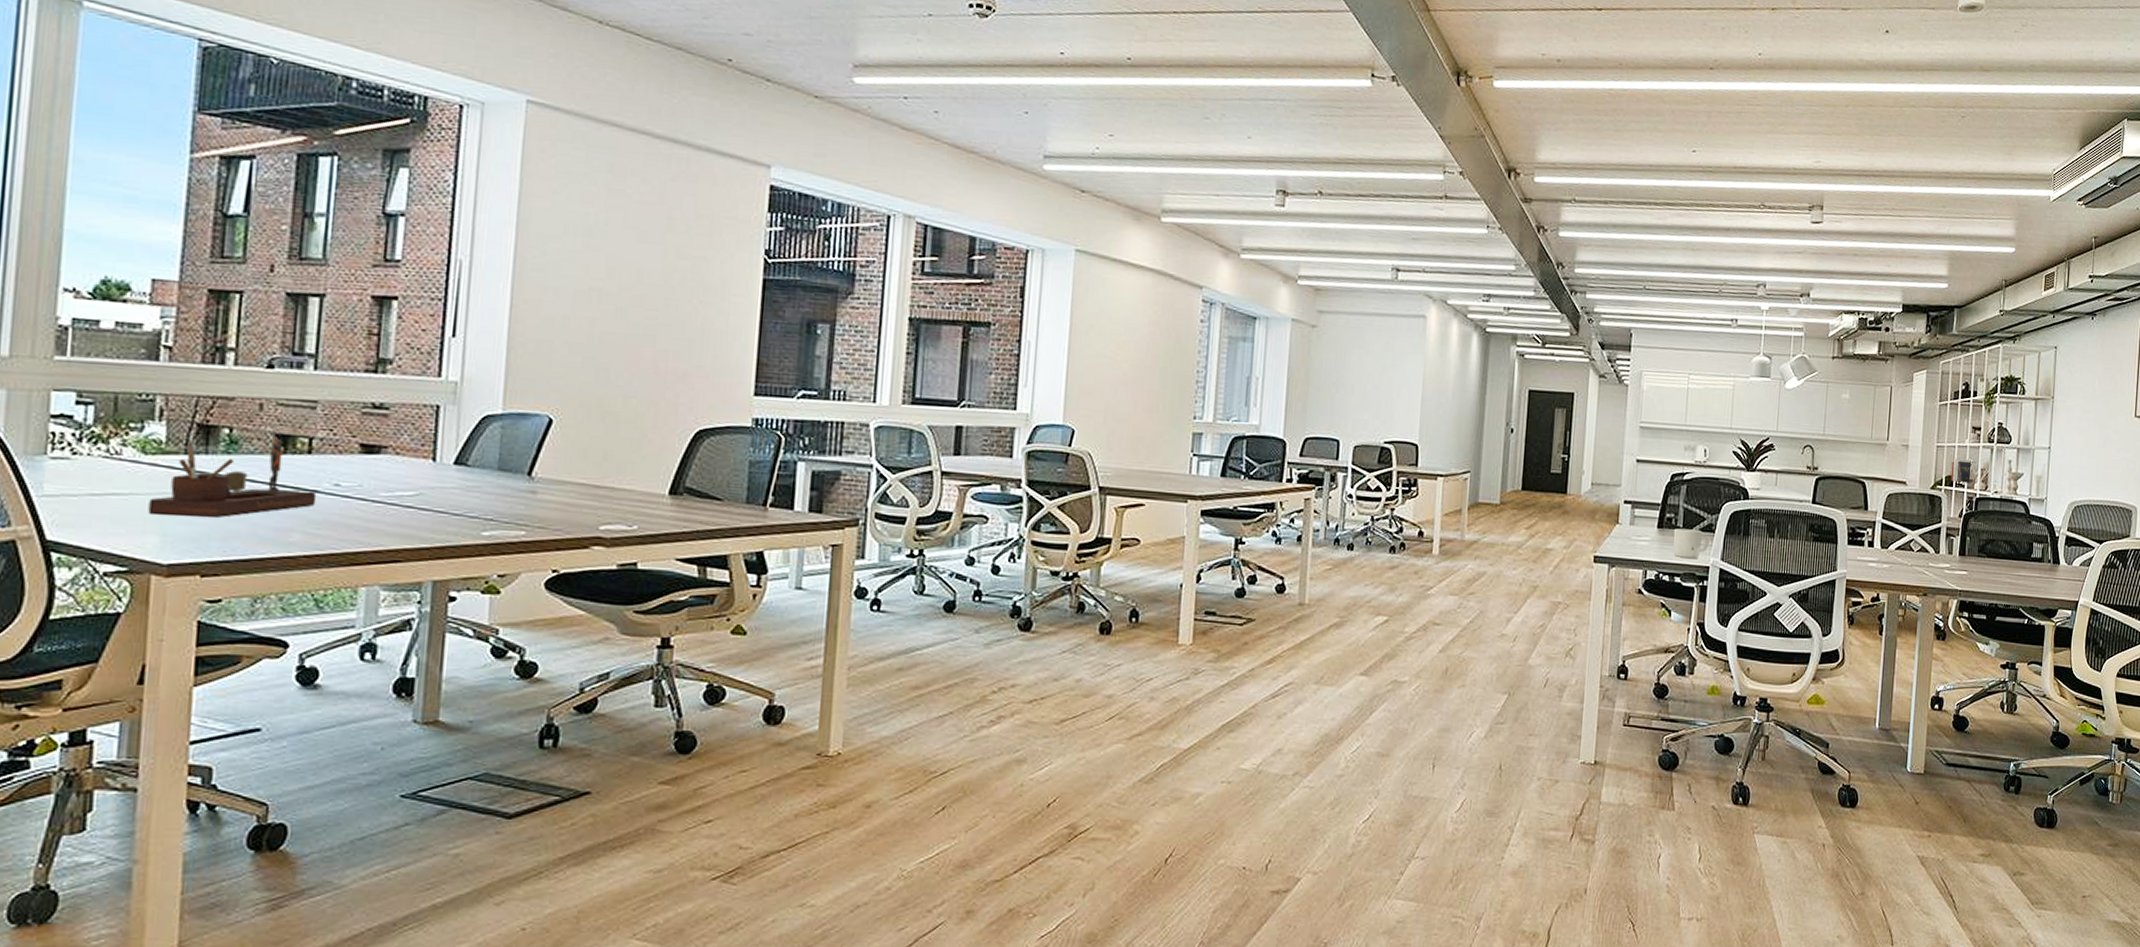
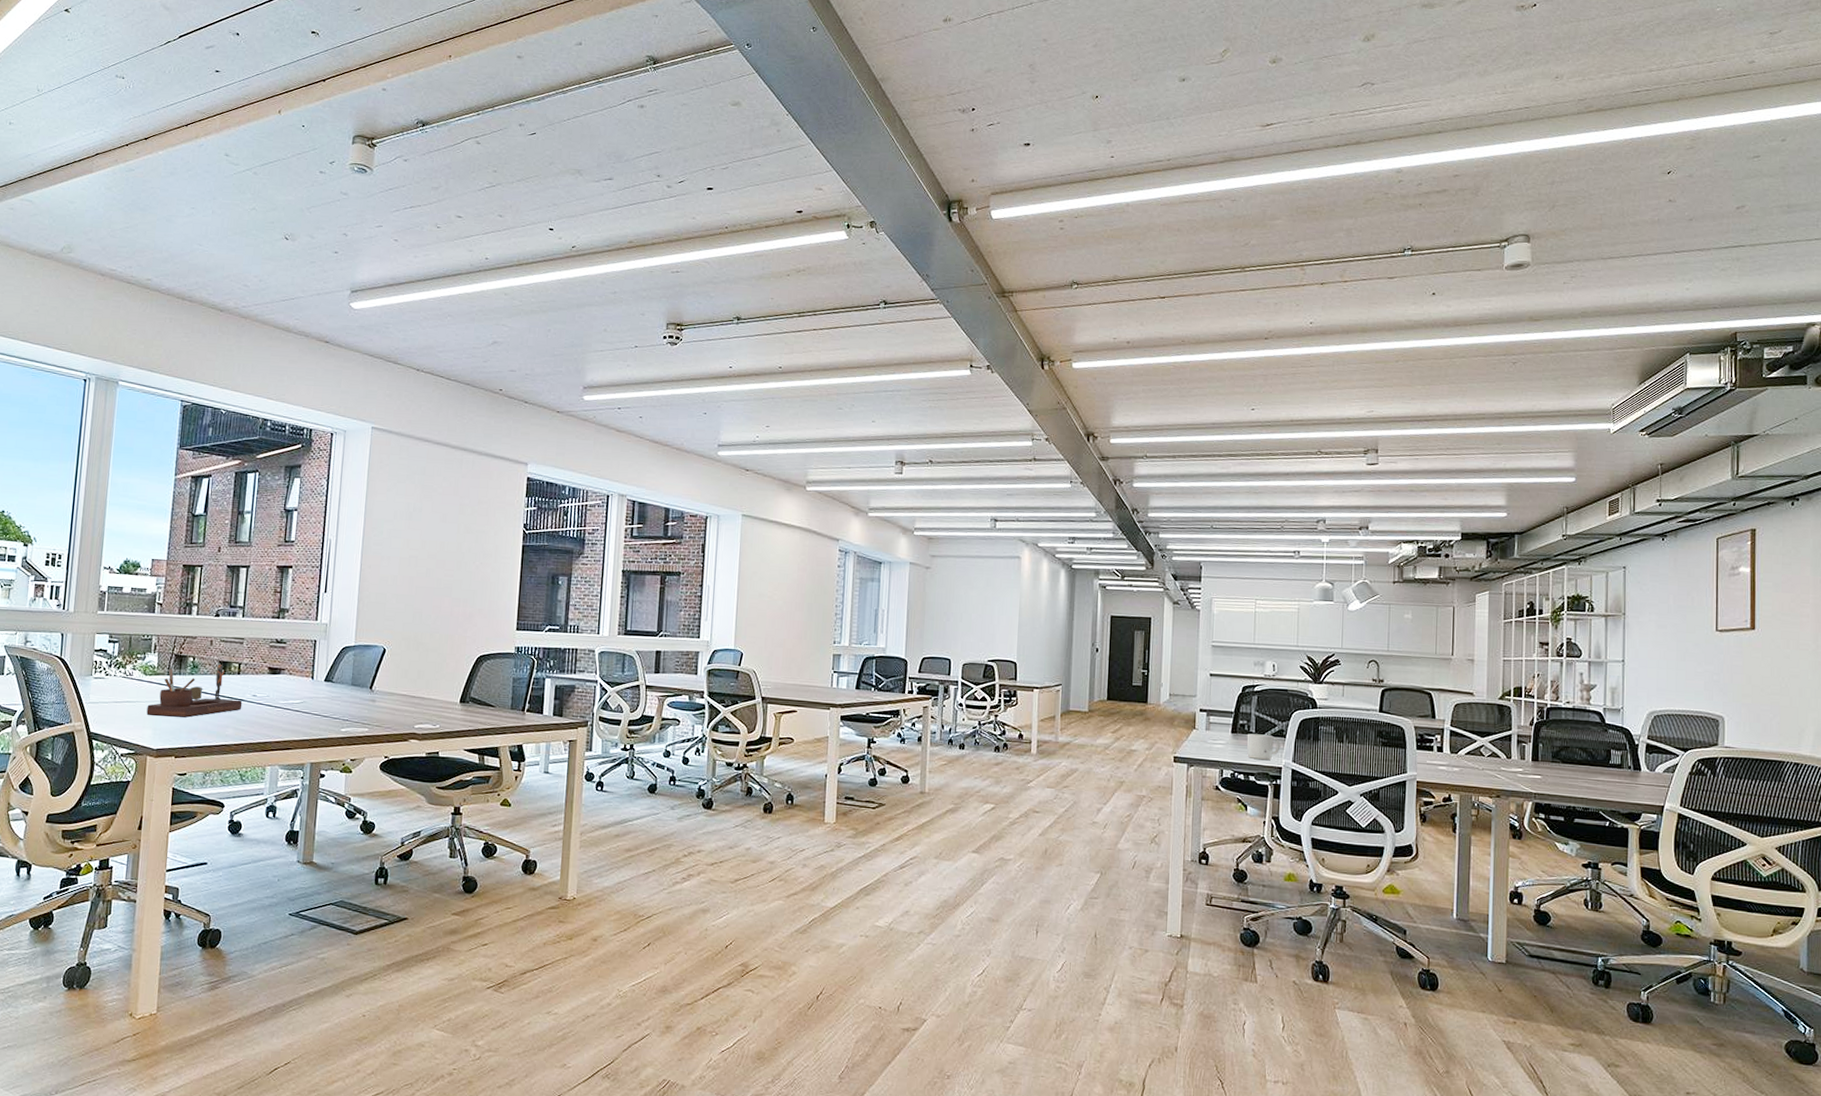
books: present [1950,458,1974,483] -> none [1519,671,1544,694]

